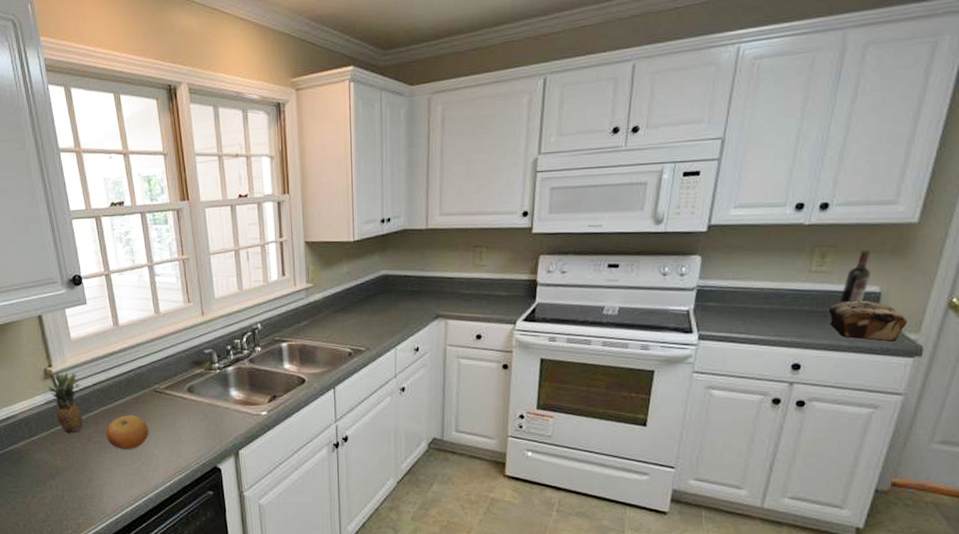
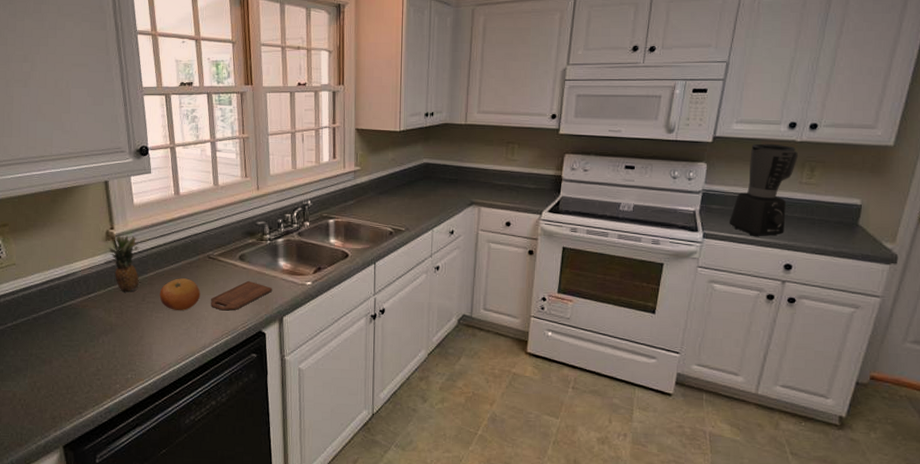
cutting board: none [160,413,226,447] -> present [211,280,273,311]
blender: none [727,229,806,334] -> present [729,143,798,236]
bread loaf: present [829,301,908,342] -> none [817,211,885,249]
wine bottle: present [839,250,870,303] -> none [826,167,853,213]

